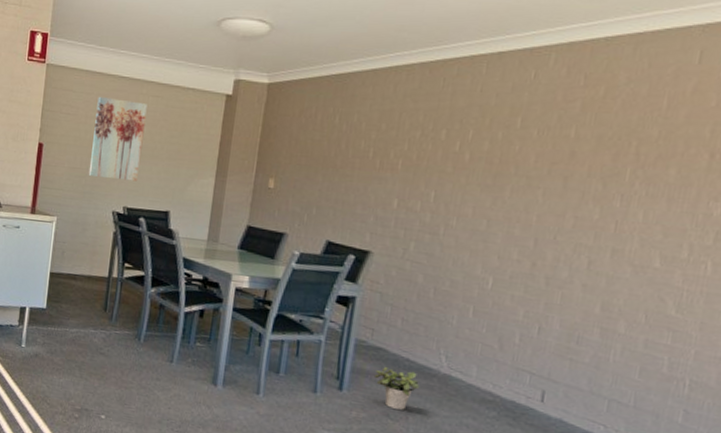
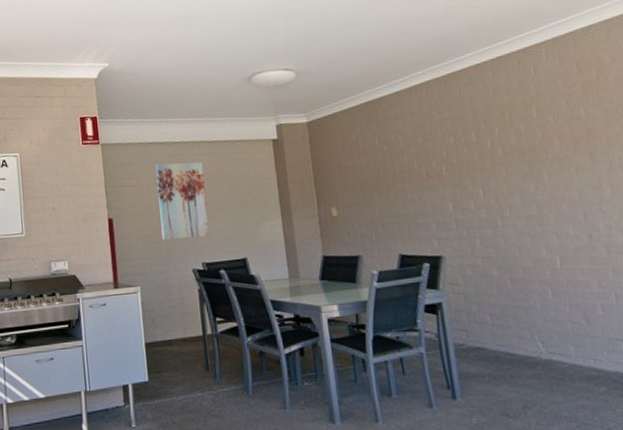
potted plant: present [373,367,420,410] -> none [481,364,528,406]

